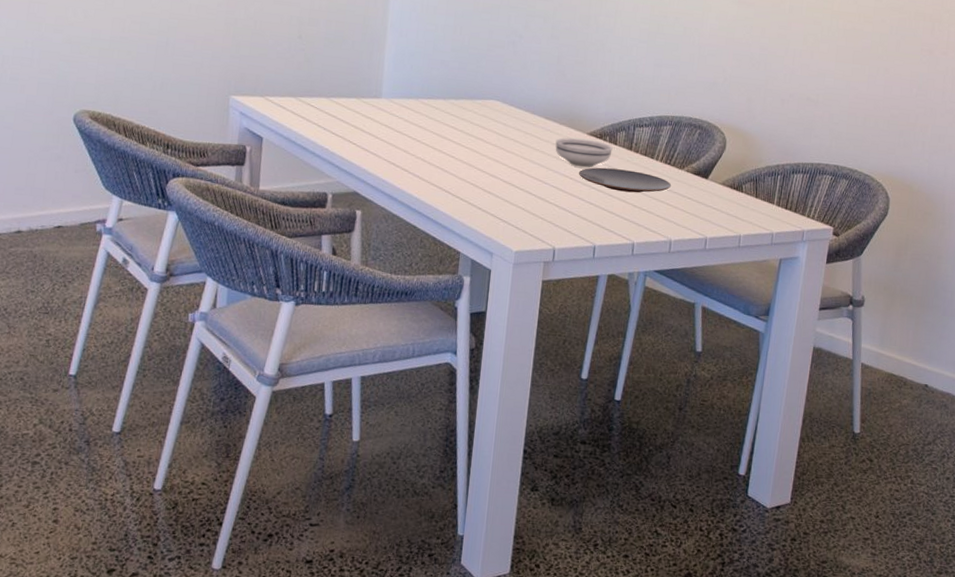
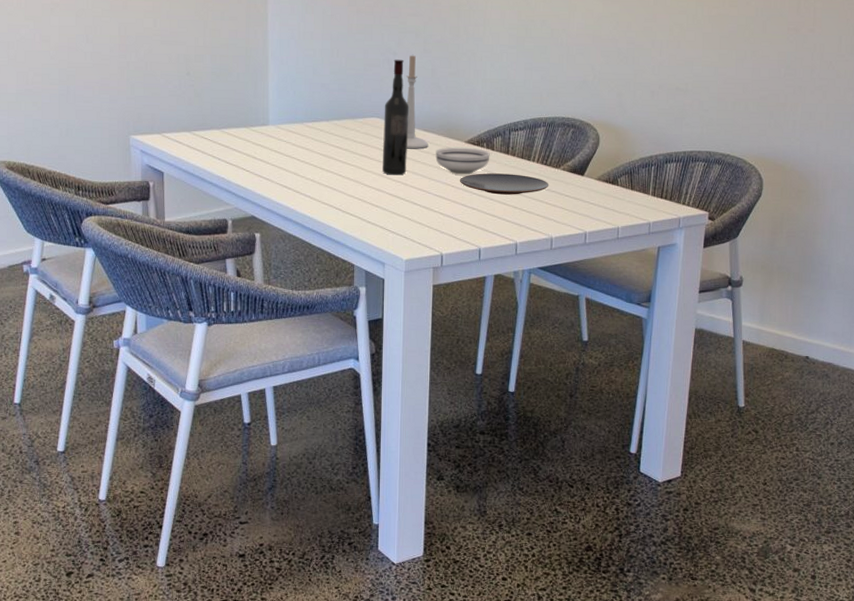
wine bottle: none [498,42,532,162] -> present [383,59,409,175]
candlestick: none [525,39,549,137] -> present [406,54,428,149]

